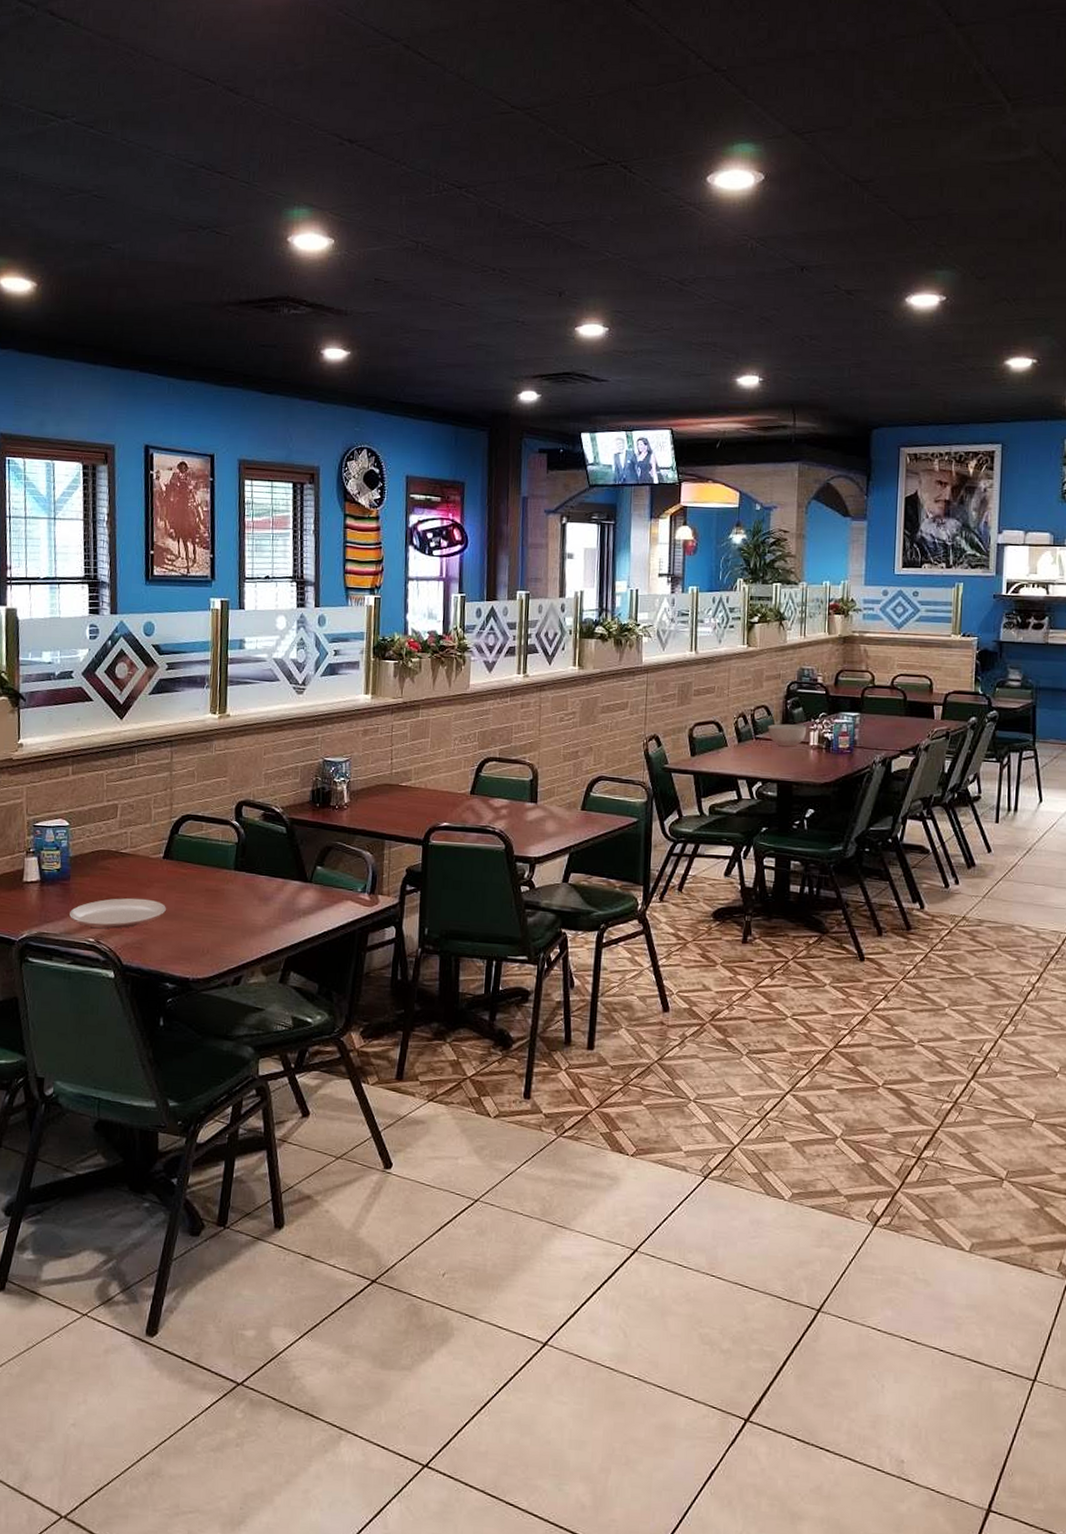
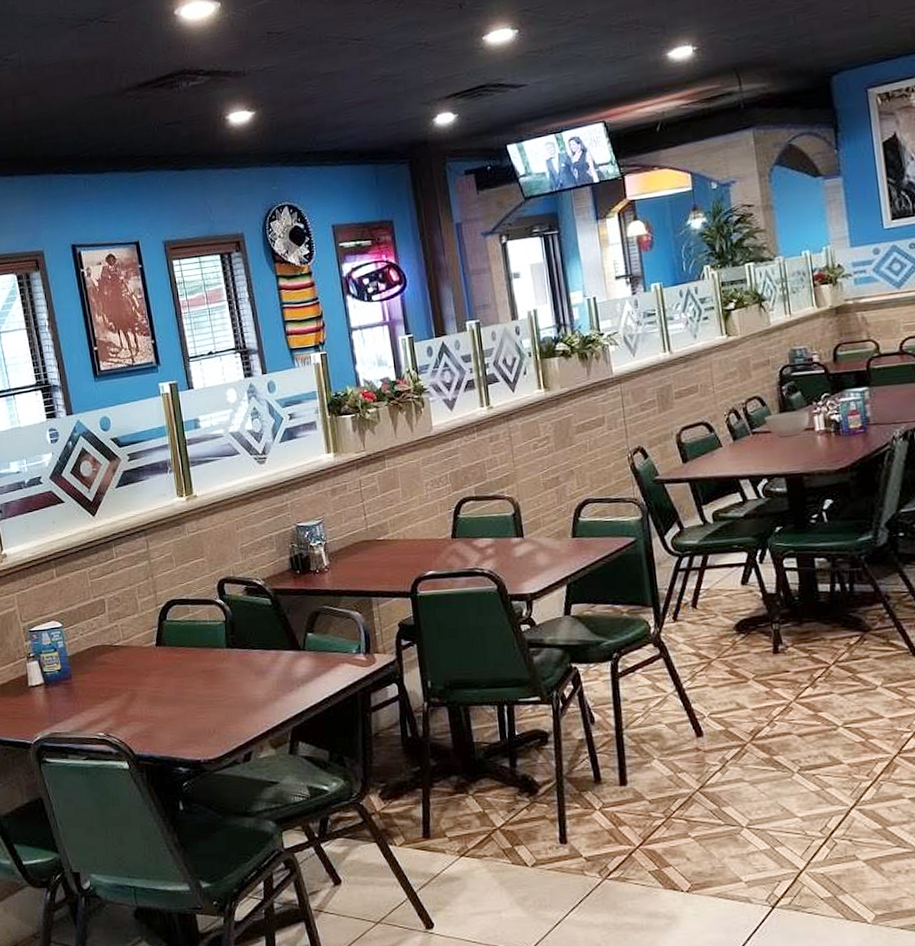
plate: present [69,898,166,929] -> none [77,687,167,722]

